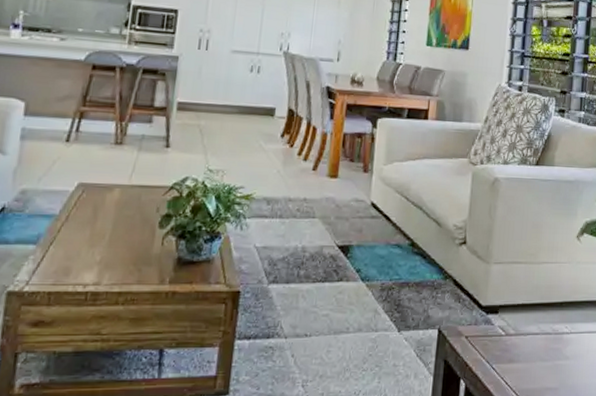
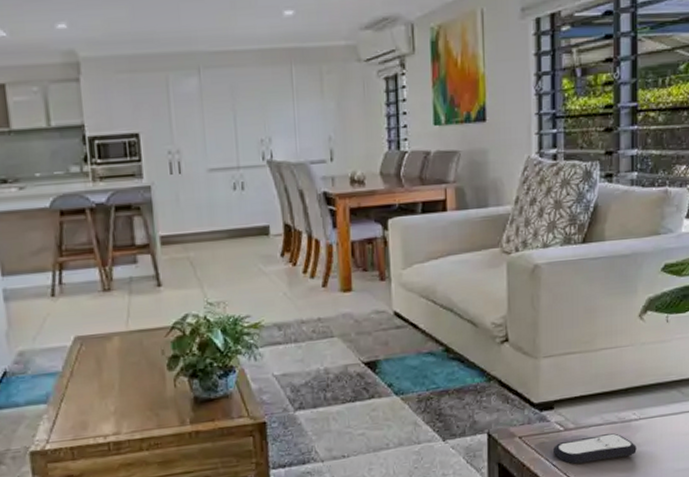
remote control: none [494,343,566,369] -> present [554,433,637,464]

